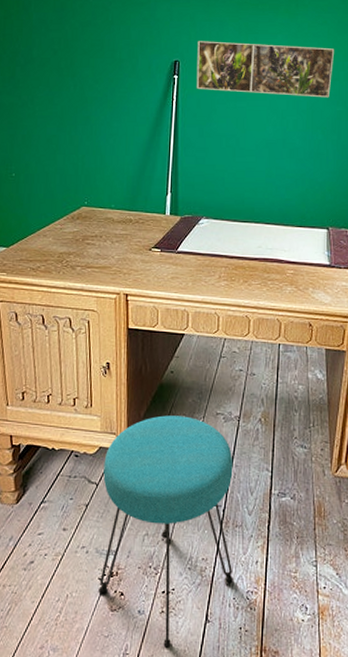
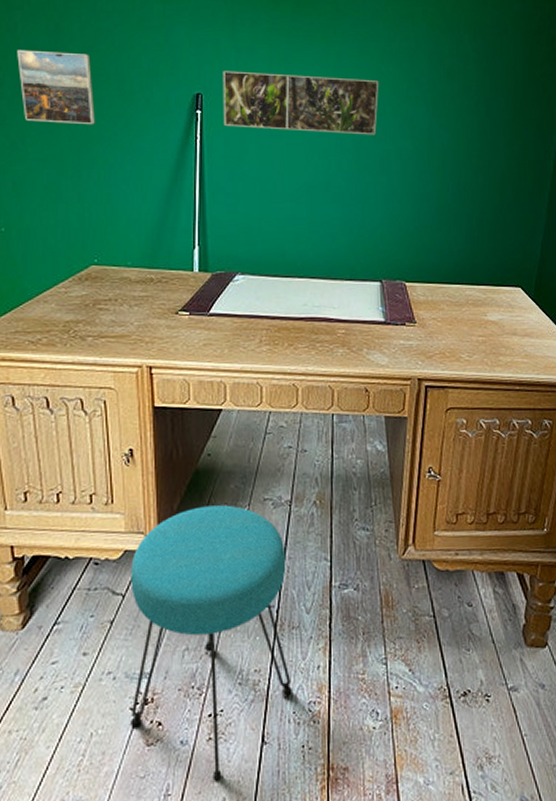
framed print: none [30,24,90,87] -> present [17,49,95,124]

